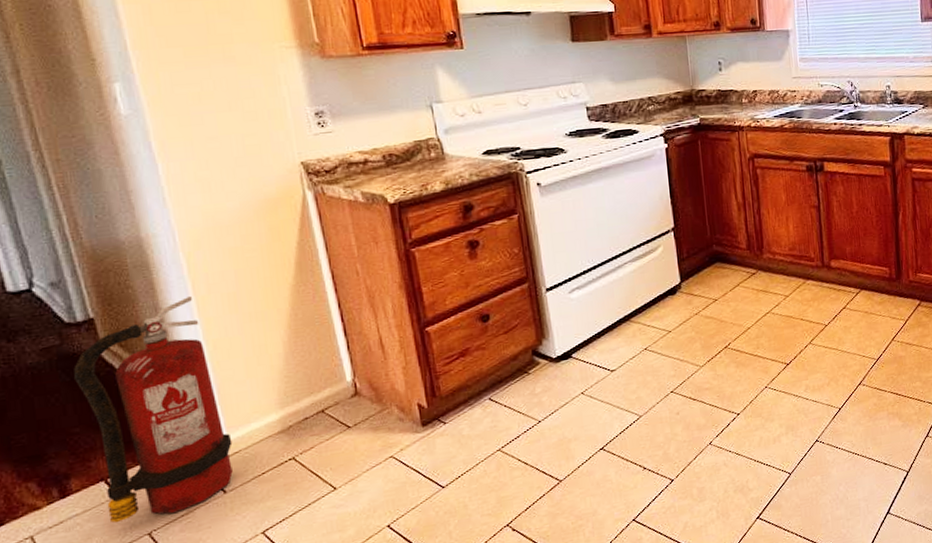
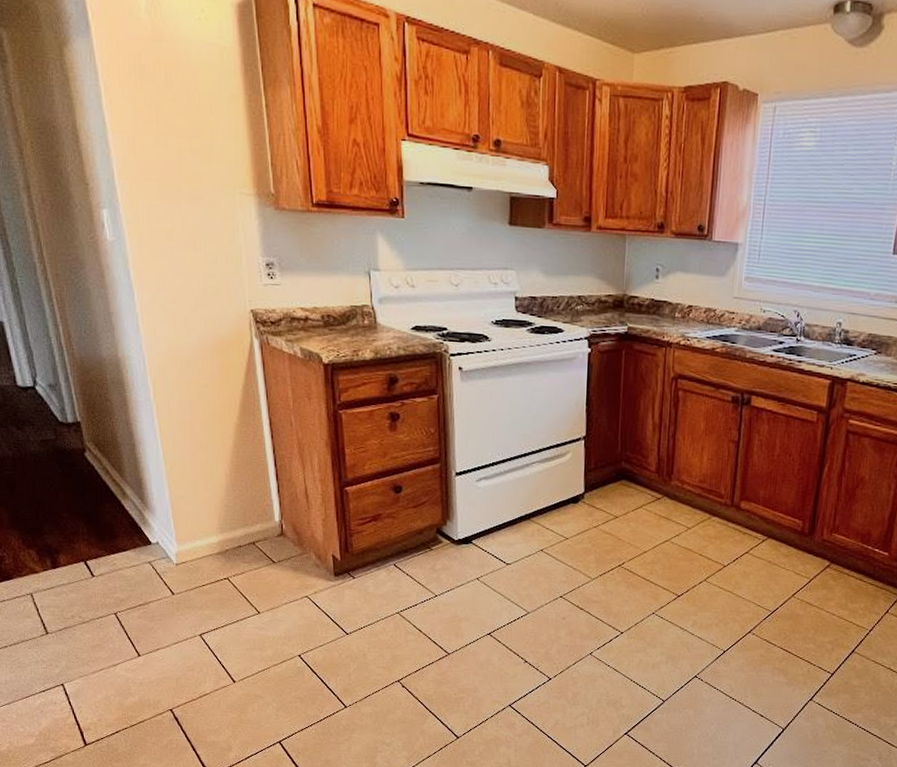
fire extinguisher: present [73,296,233,523] -> none [64,418,181,602]

